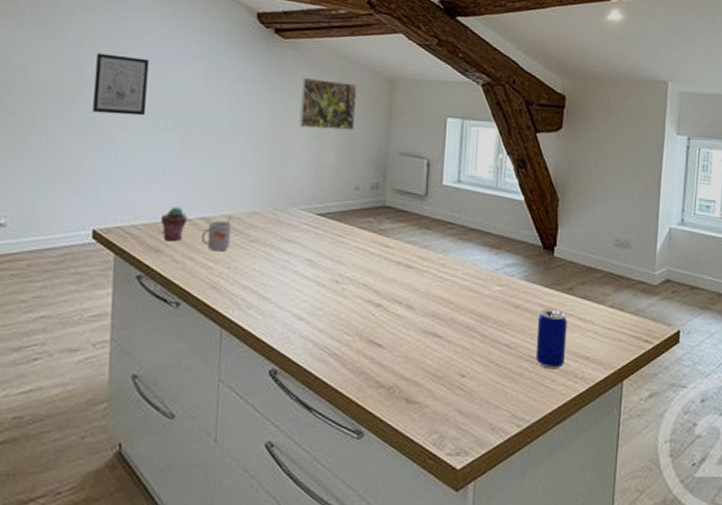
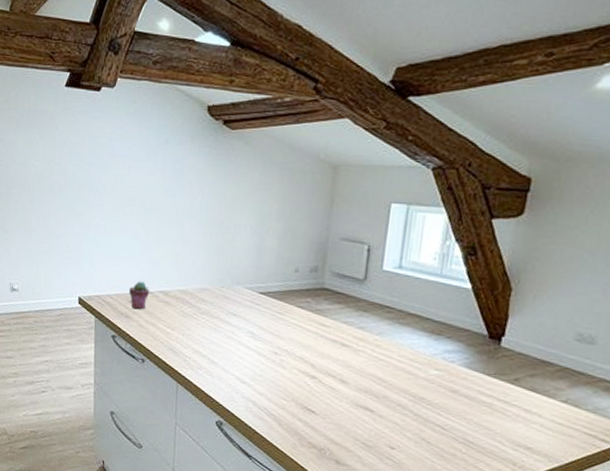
wall art: present [92,53,150,116] -> none [75,150,117,204]
mug: present [201,216,232,252] -> none [161,291,185,321]
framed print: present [299,78,357,131] -> none [244,167,300,216]
beer can: present [535,309,567,369] -> none [470,396,510,455]

